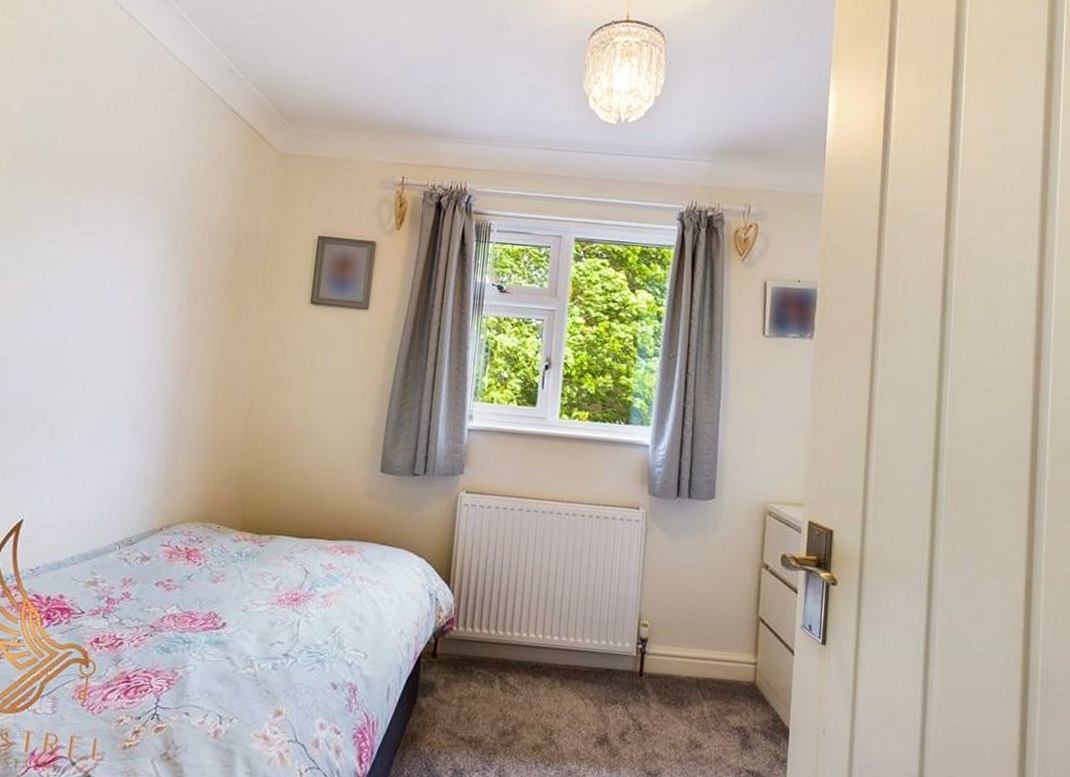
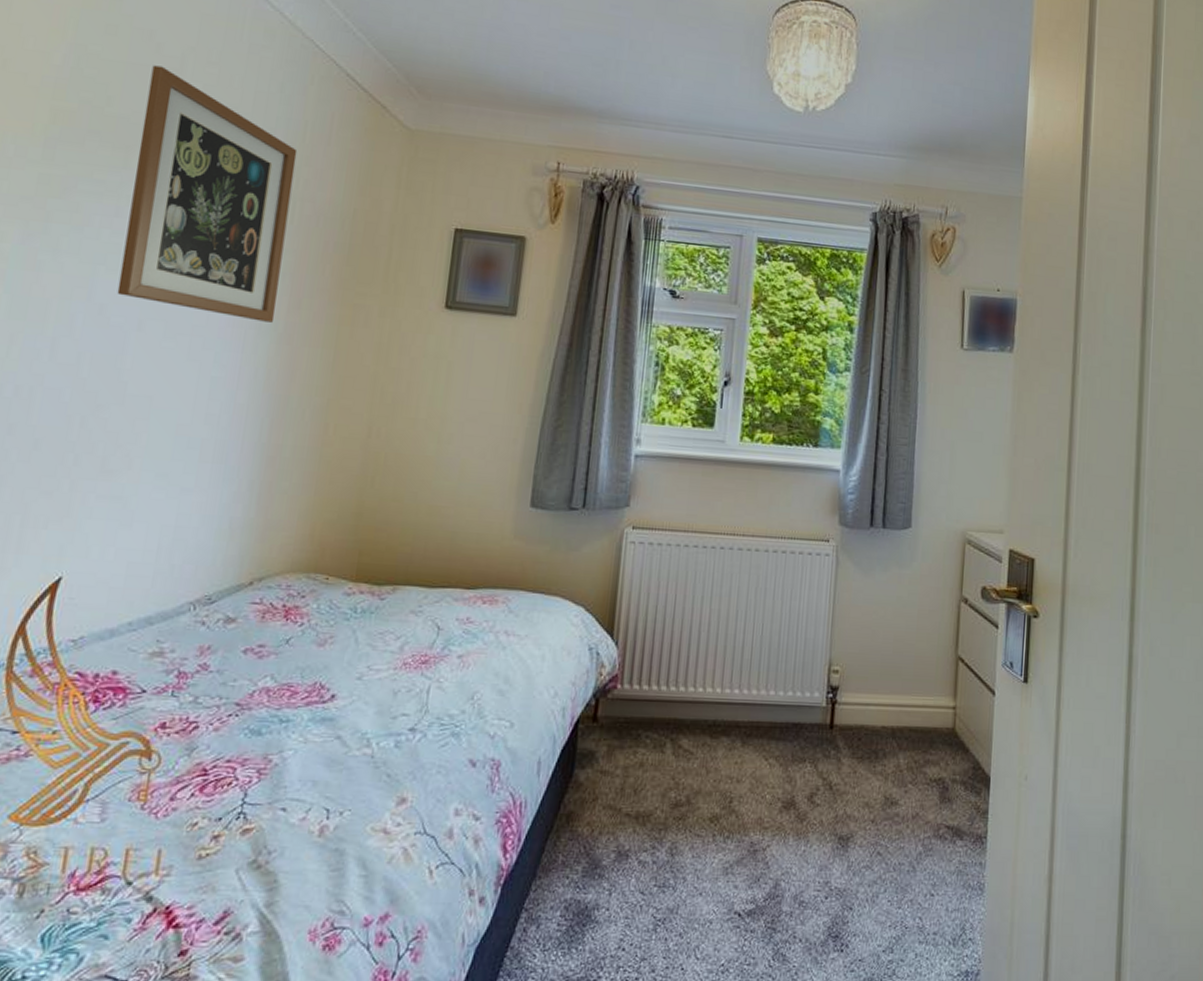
wall art: none [60,110,194,317] -> present [117,65,298,323]

